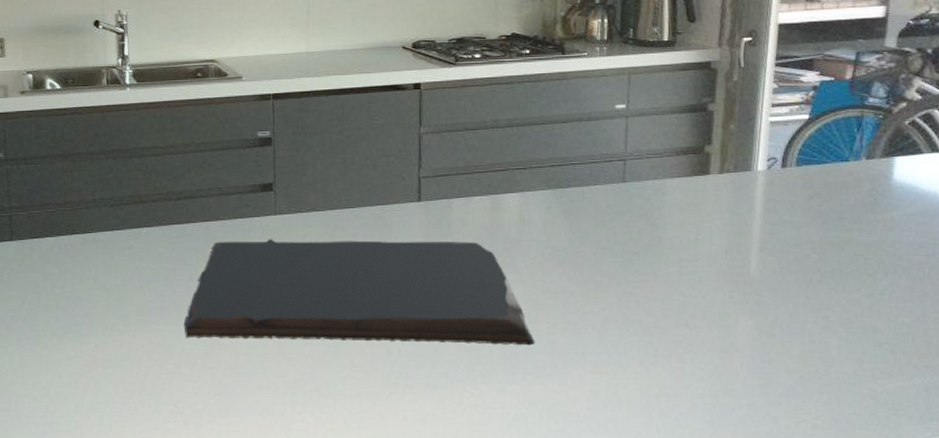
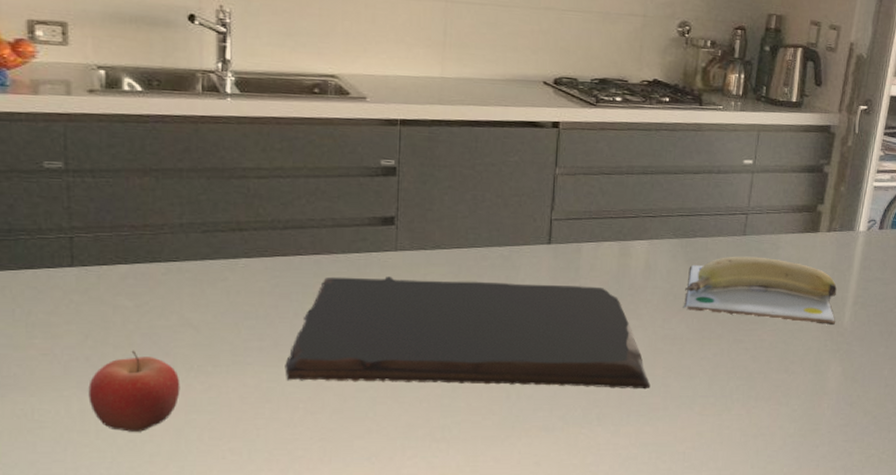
fruit: none [26,311,98,384] -> present [88,350,180,432]
banana: none [563,204,741,275] -> present [683,256,837,326]

